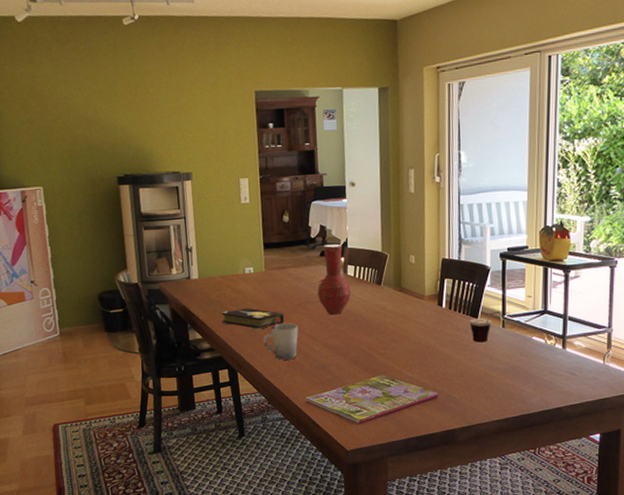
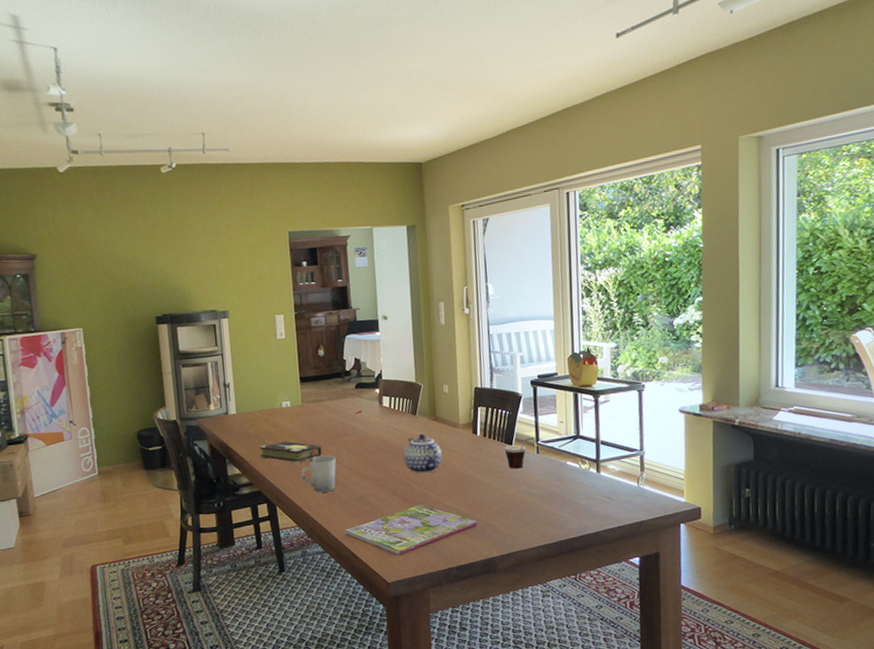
vase: present [318,243,352,315] -> none [354,375,388,446]
teapot: none [367,304,406,344] -> present [404,433,442,474]

